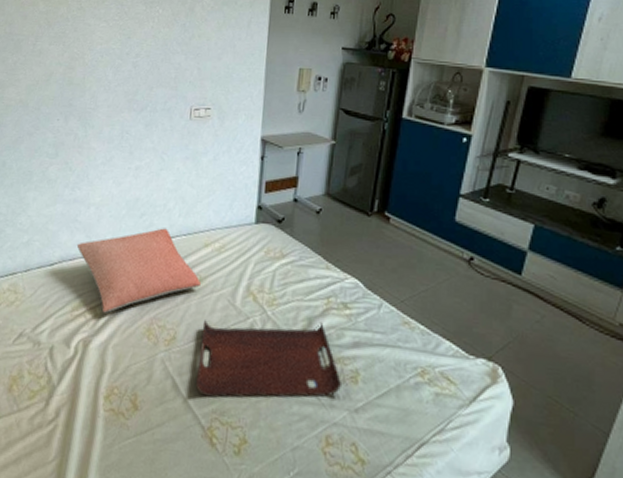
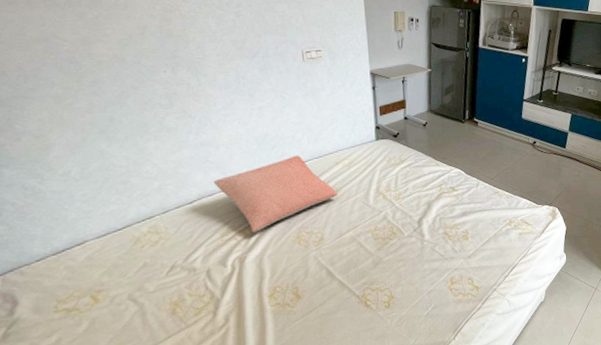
serving tray: present [195,320,341,398] -> none [344,204,457,275]

